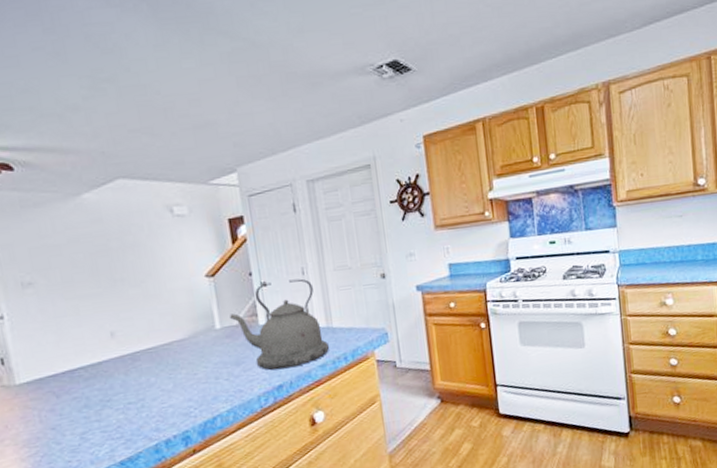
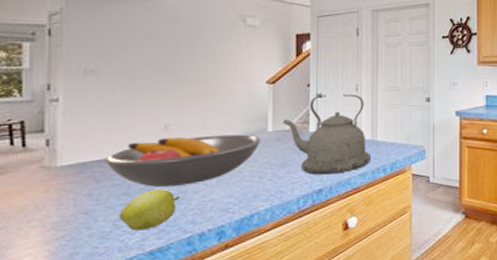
fruit bowl: none [58,334,212,397] -> present [103,134,262,187]
apple: none [83,398,140,443] -> present [118,189,180,231]

